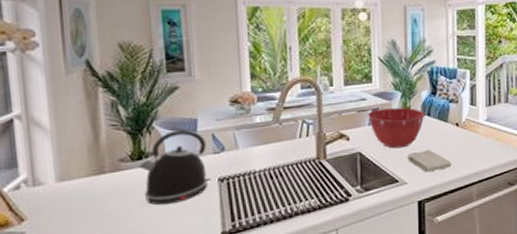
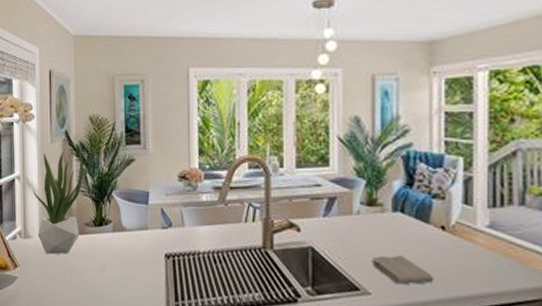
potted plant: none [41,81,114,200] -> present [32,150,83,255]
kettle: present [138,129,211,205] -> none [99,201,159,273]
mixing bowl: present [367,108,425,149] -> none [322,198,397,249]

